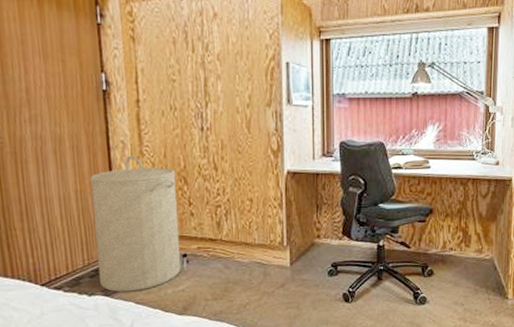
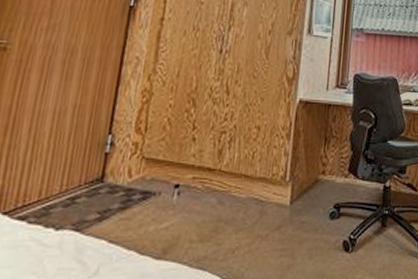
laundry hamper: present [89,155,182,293] -> none [73,72,186,227]

